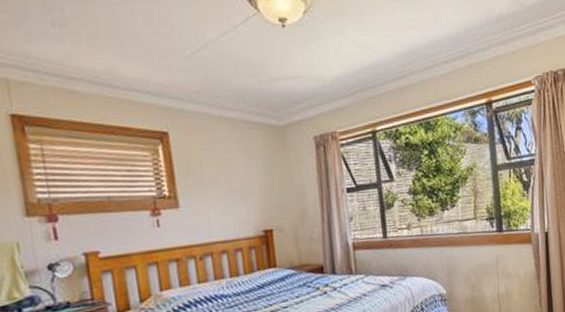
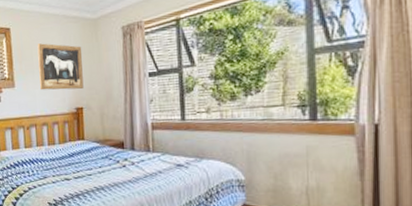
wall art: none [208,152,272,211] -> present [37,43,84,90]

